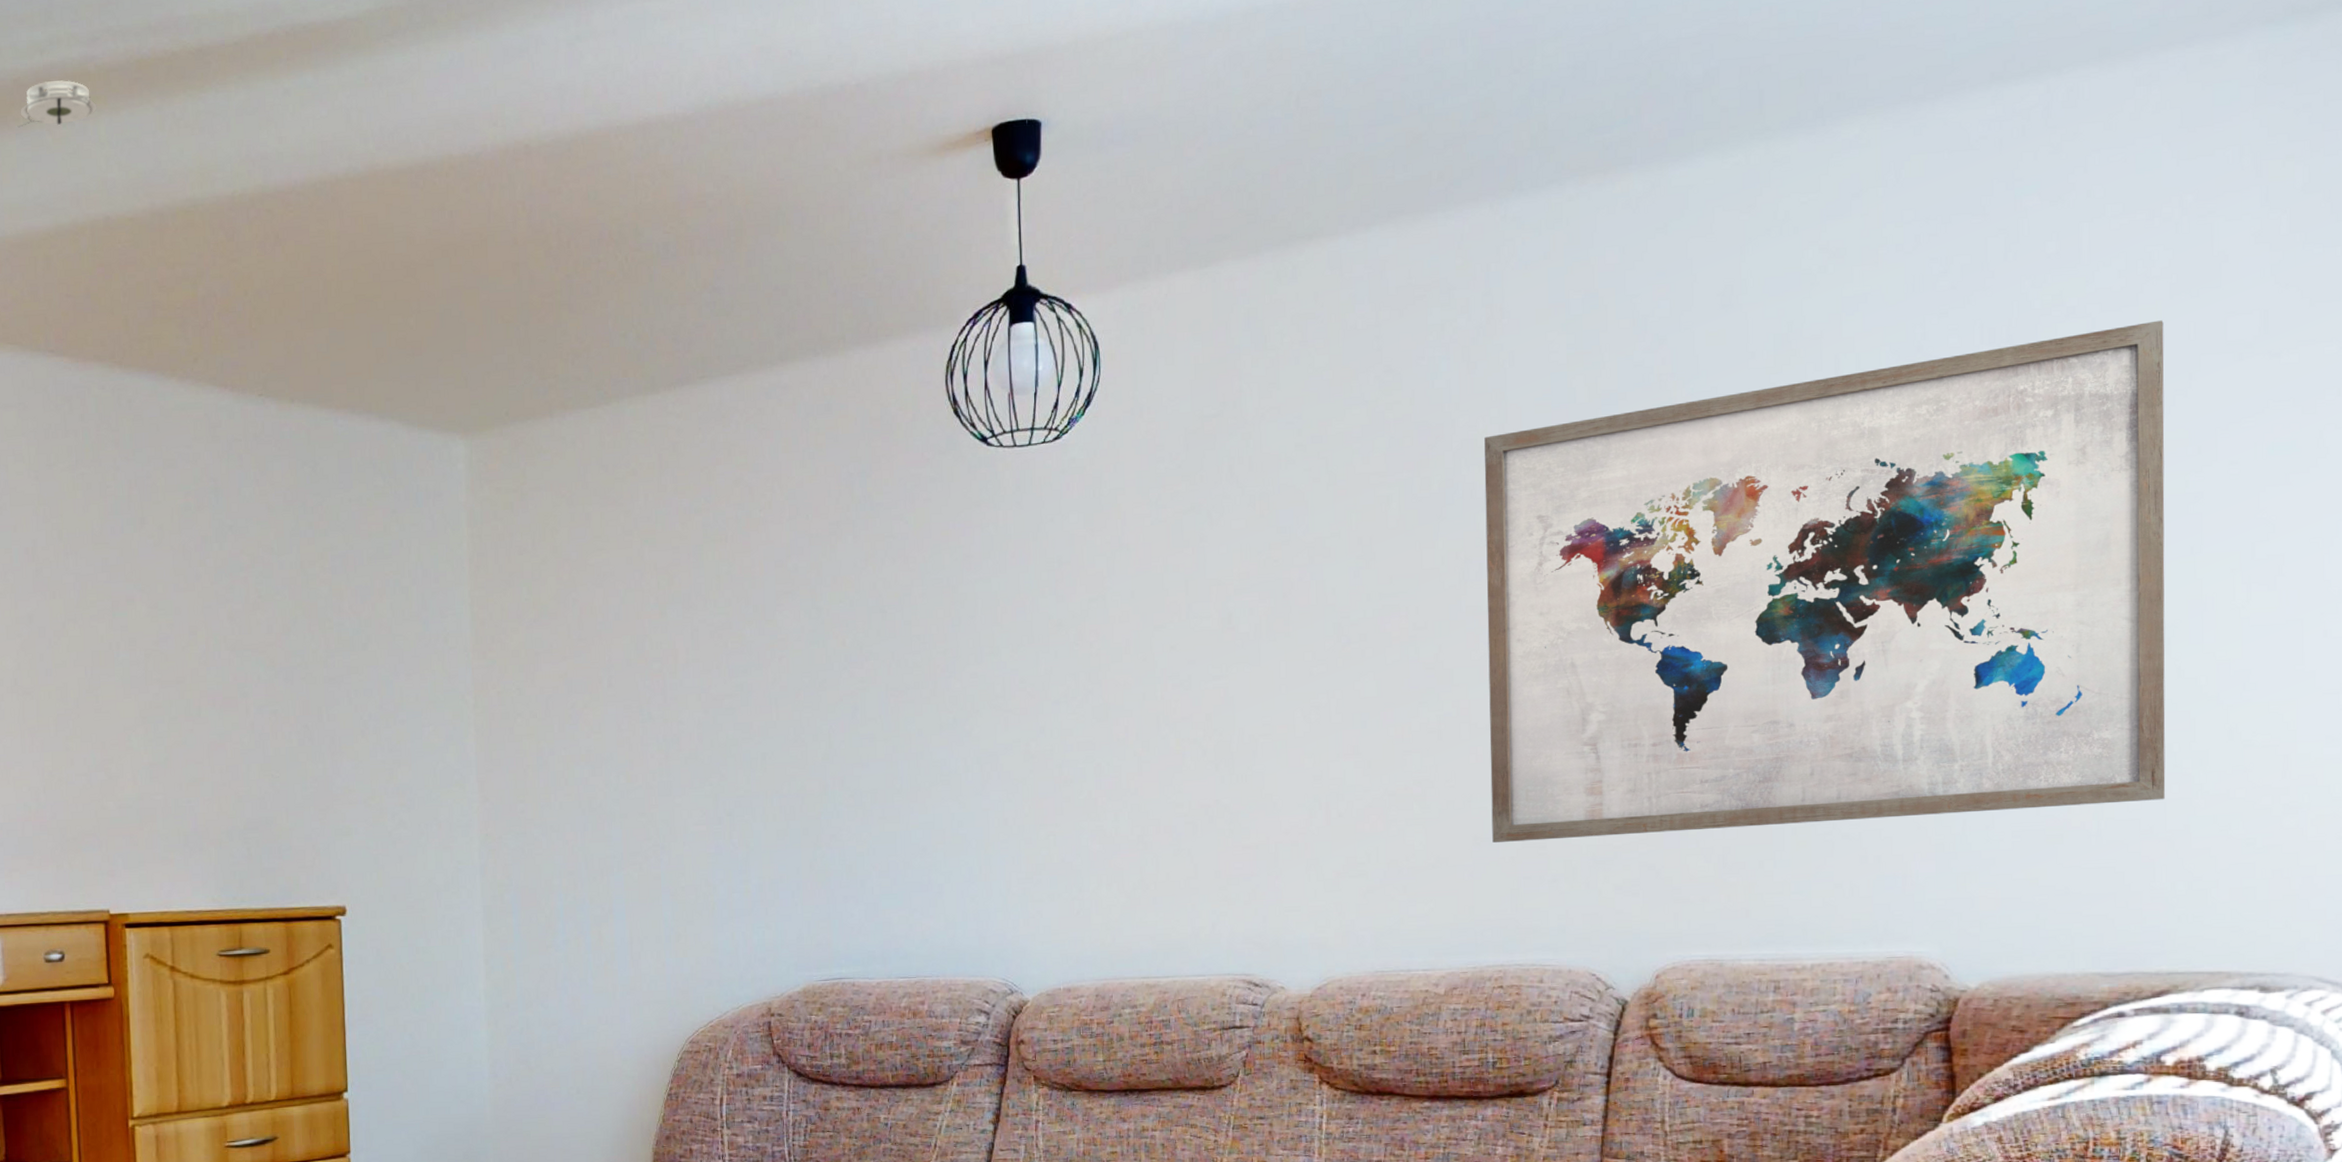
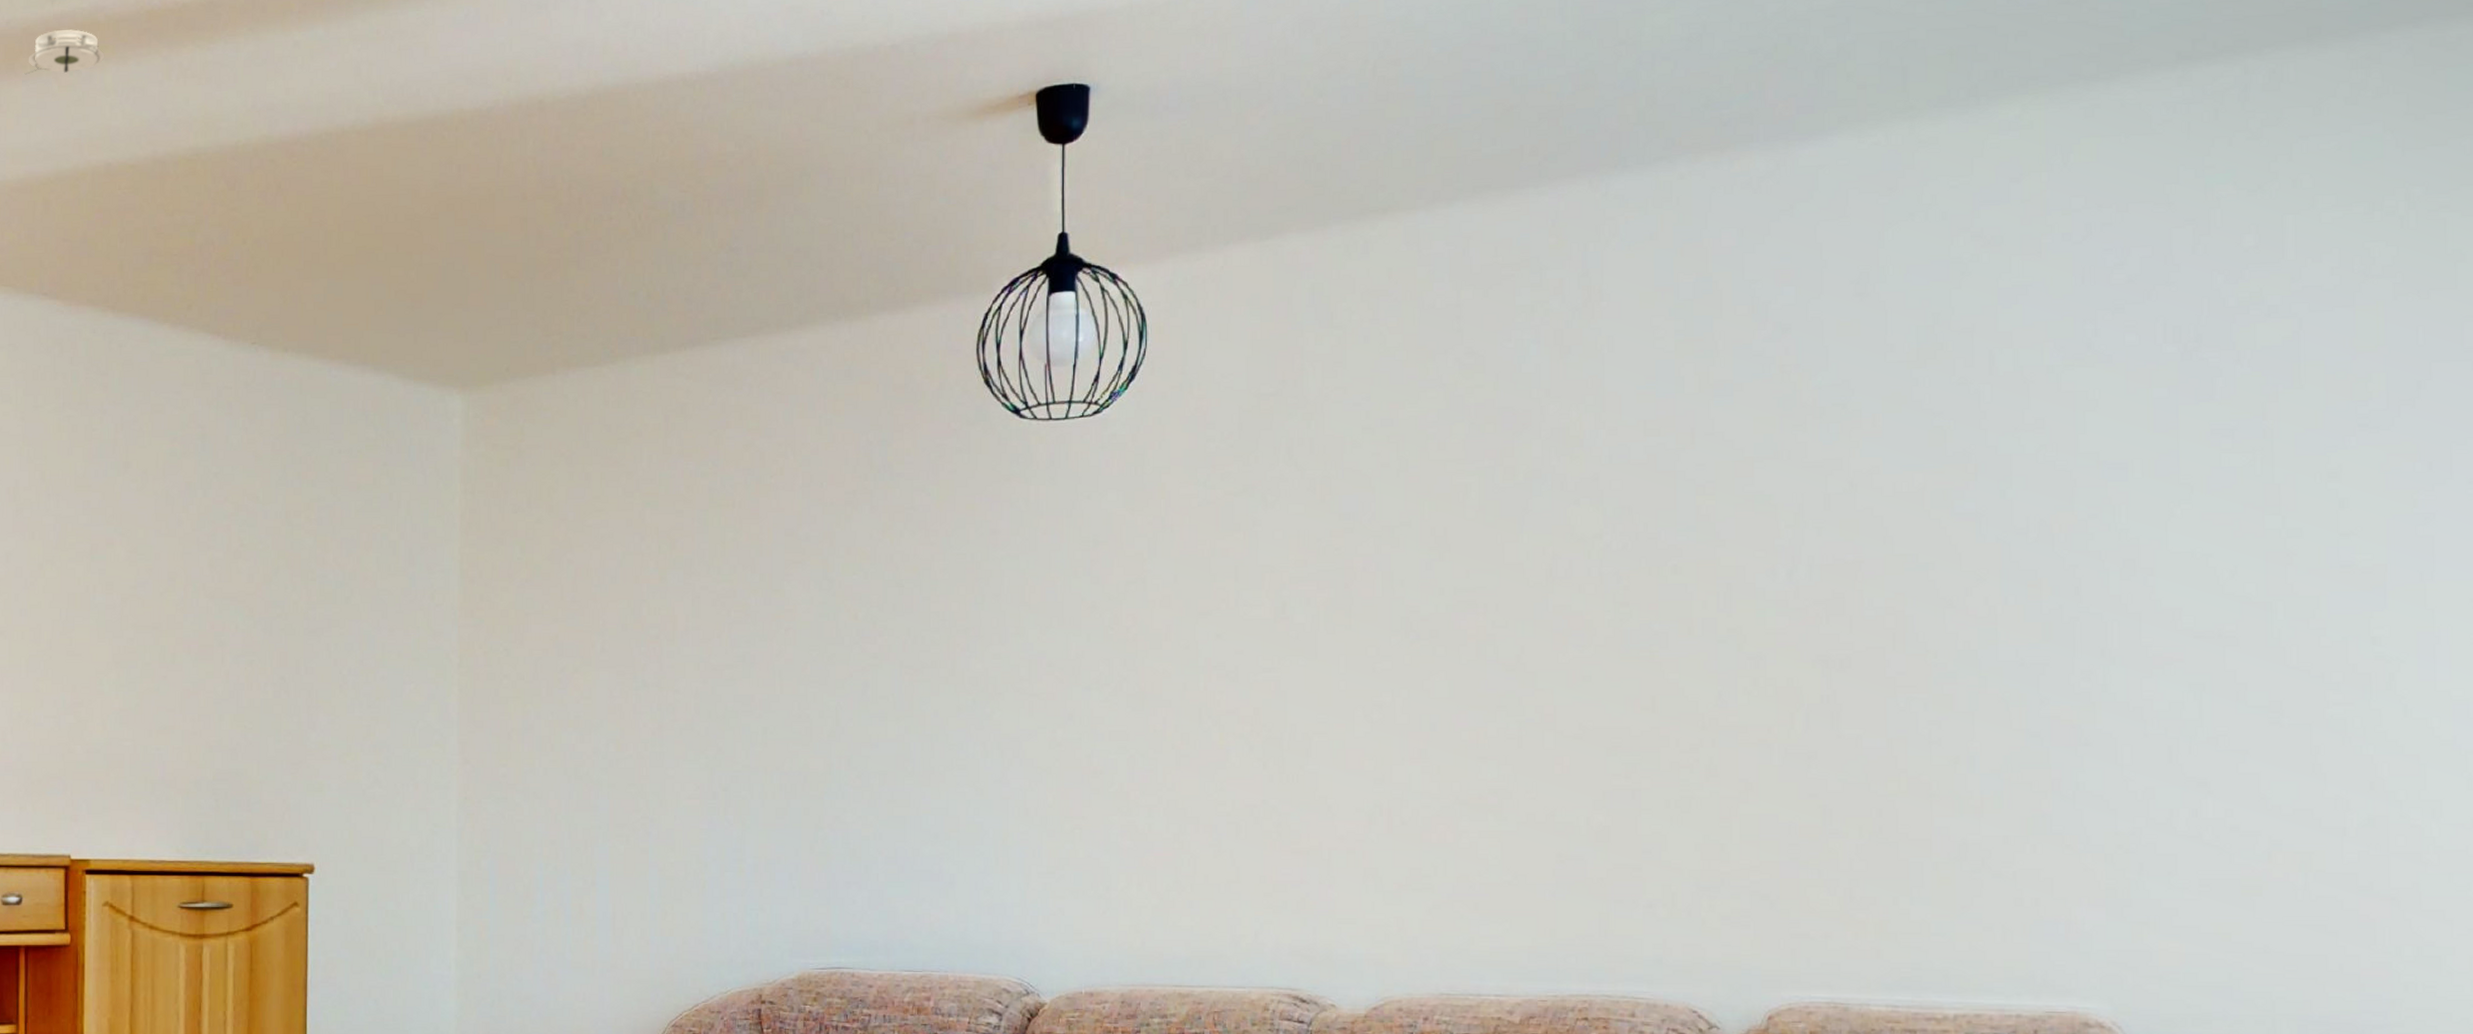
wall art: present [1484,320,2166,843] -> none [1577,323,2389,862]

